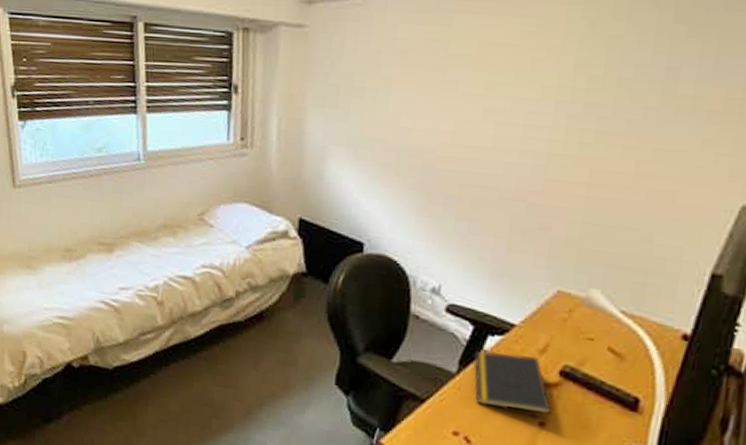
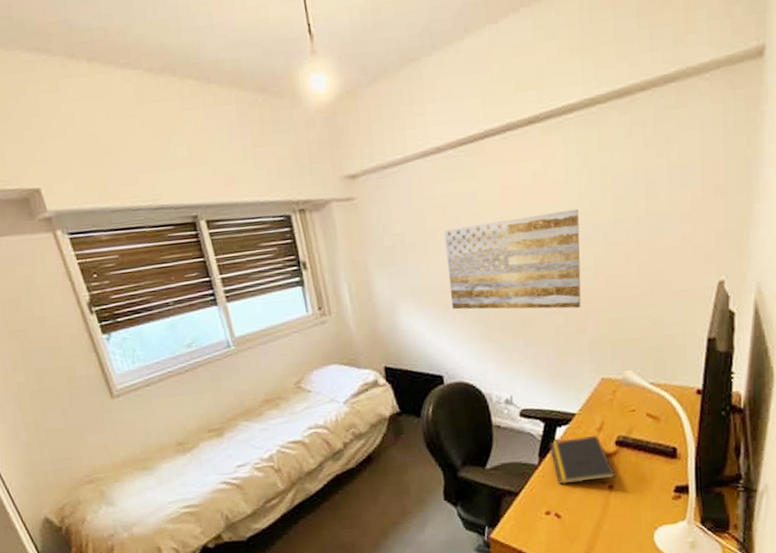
wall art: none [391,78,572,200] -> present [444,208,582,310]

